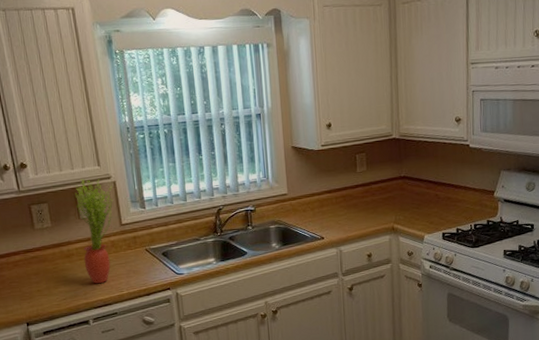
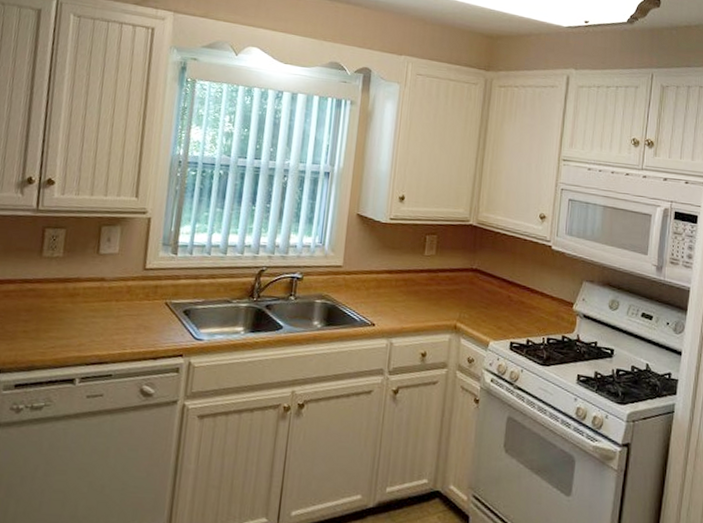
potted plant: present [75,179,114,284] -> none [88,208,146,336]

